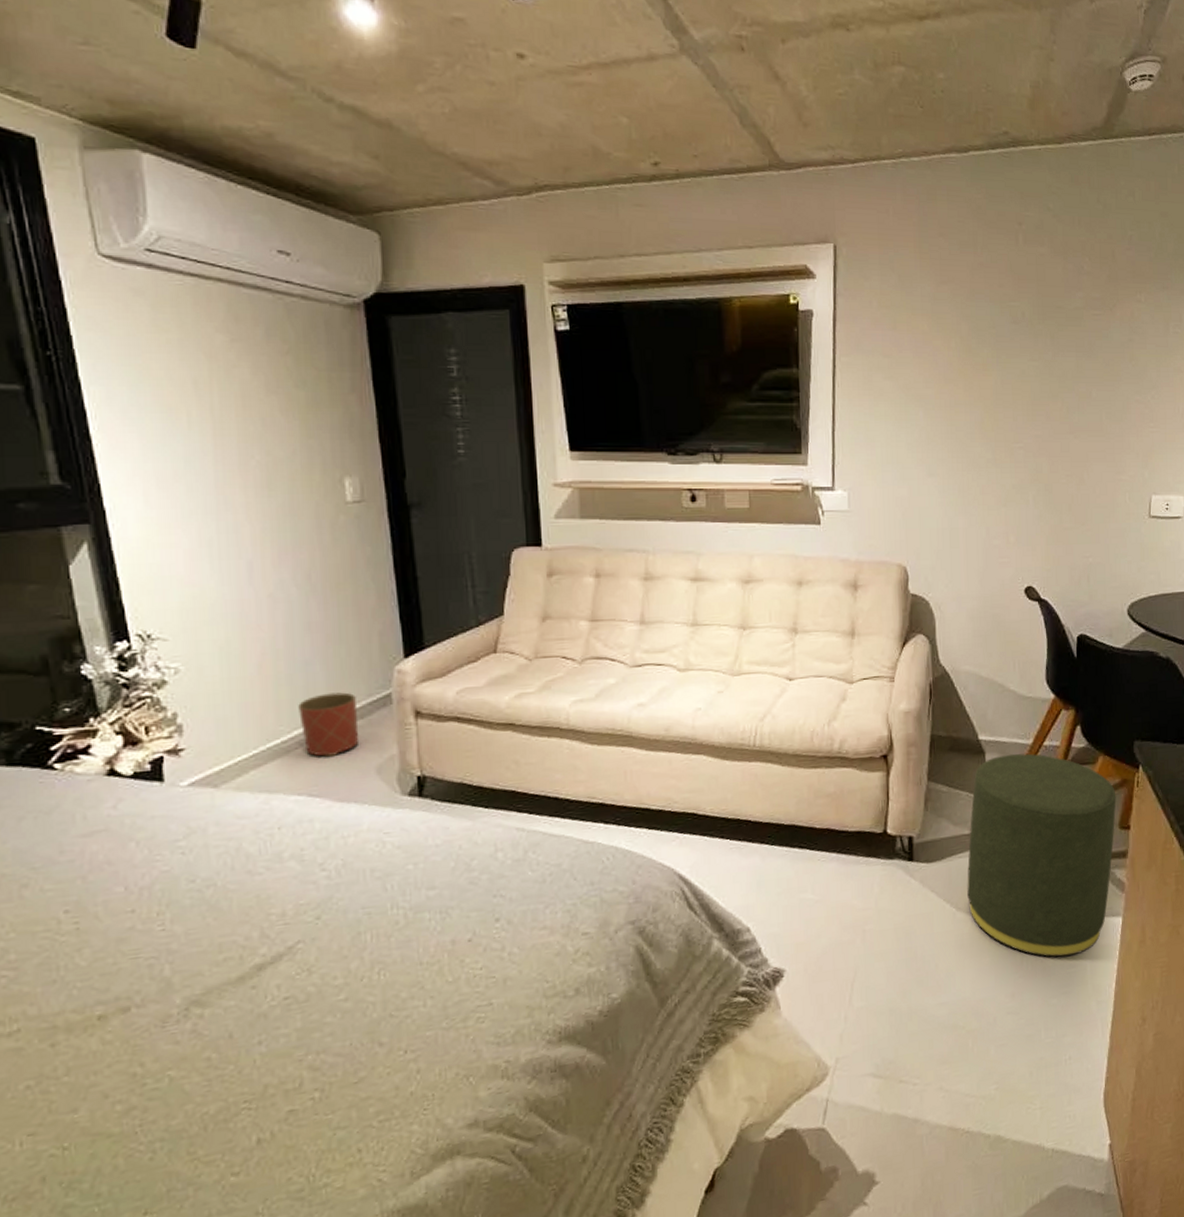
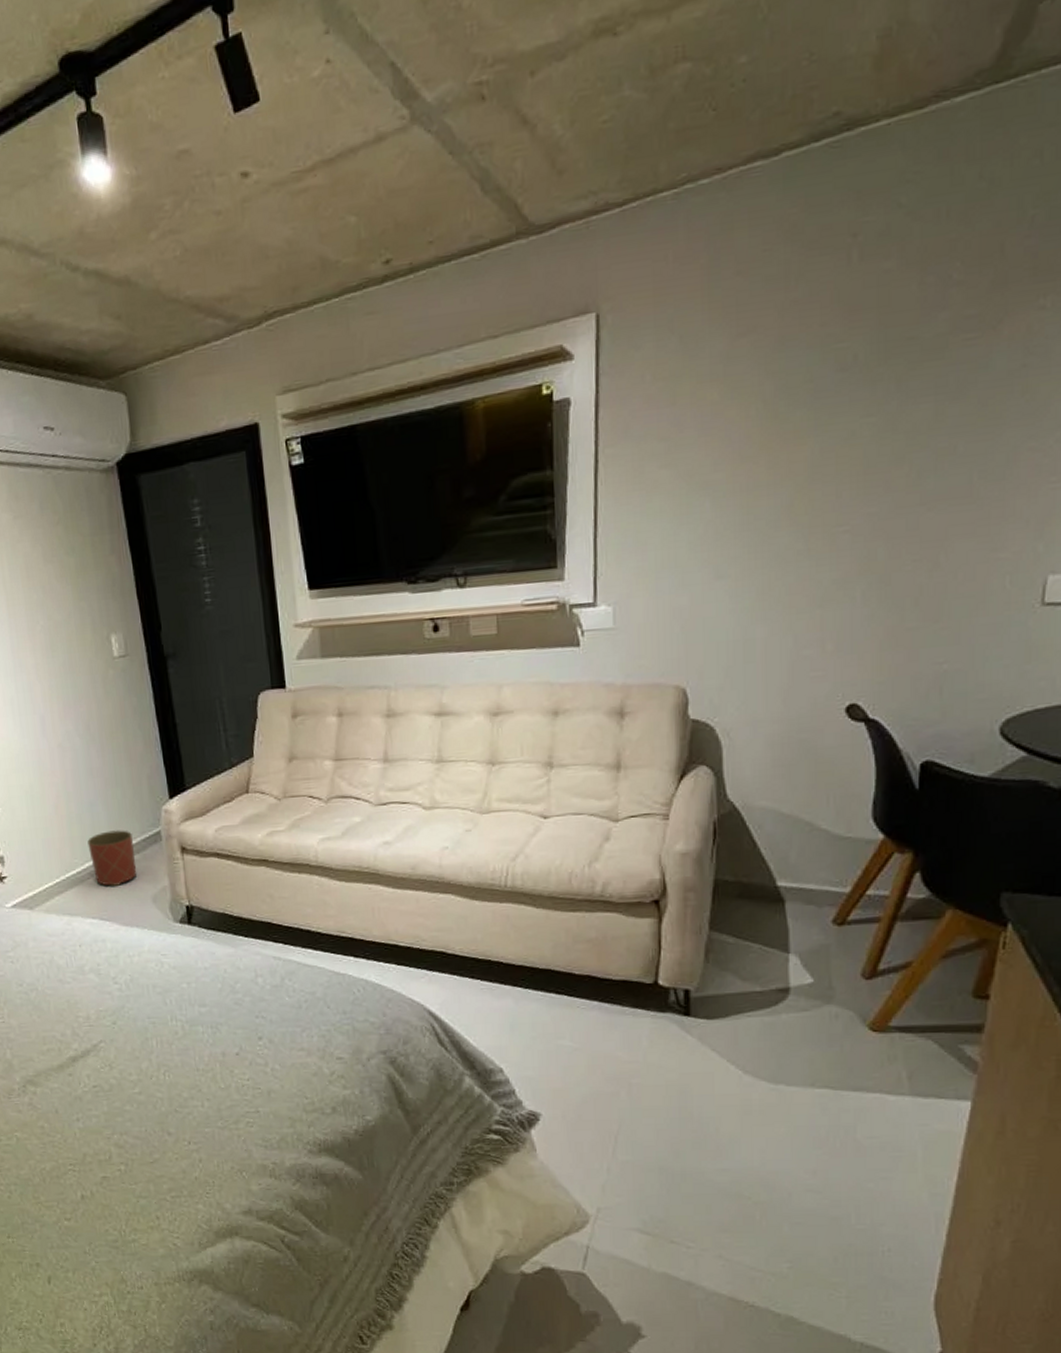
ottoman: present [967,753,1116,958] -> none [757,903,970,1139]

